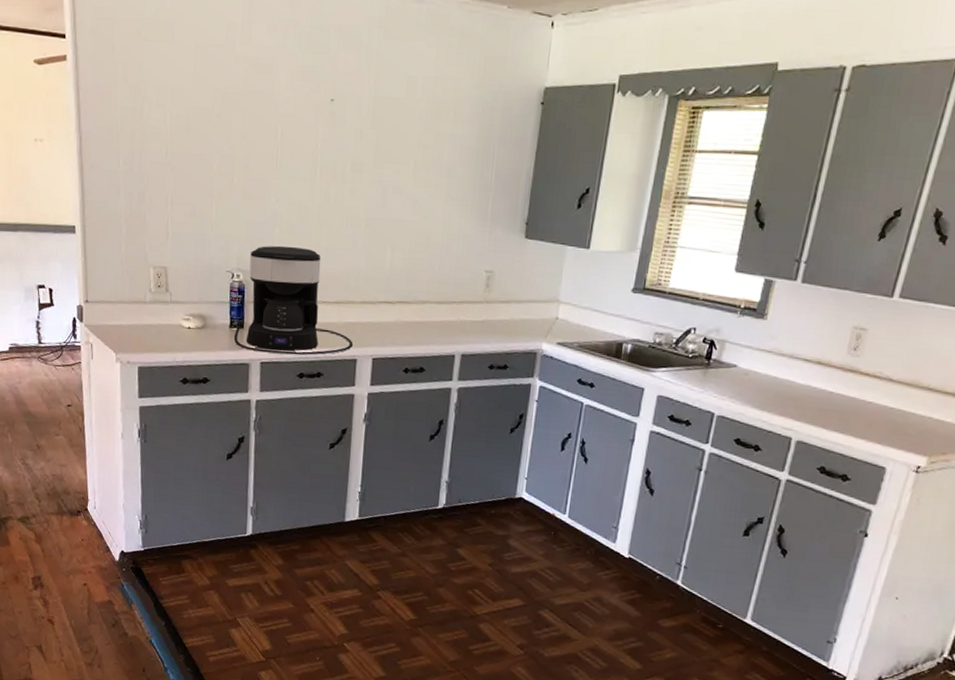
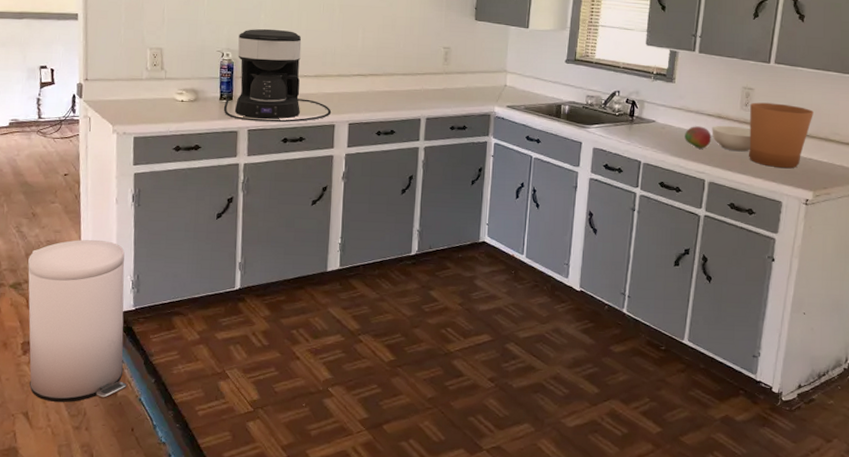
pedal bin: none [35,475,138,639] -> present [28,239,127,402]
fruit: none [771,373,806,401] -> present [685,126,712,149]
bowl: none [806,372,857,407] -> present [712,125,751,152]
planter: none [850,346,942,428] -> present [749,102,814,169]

